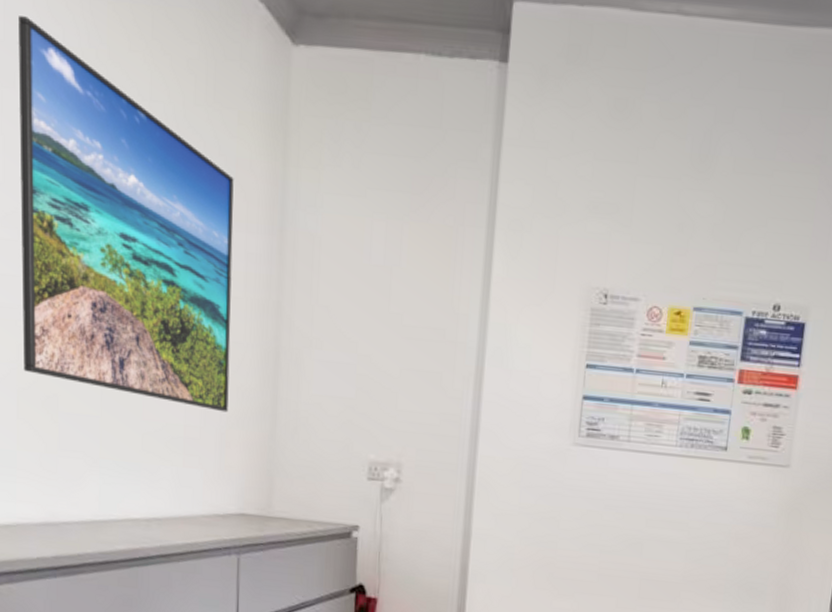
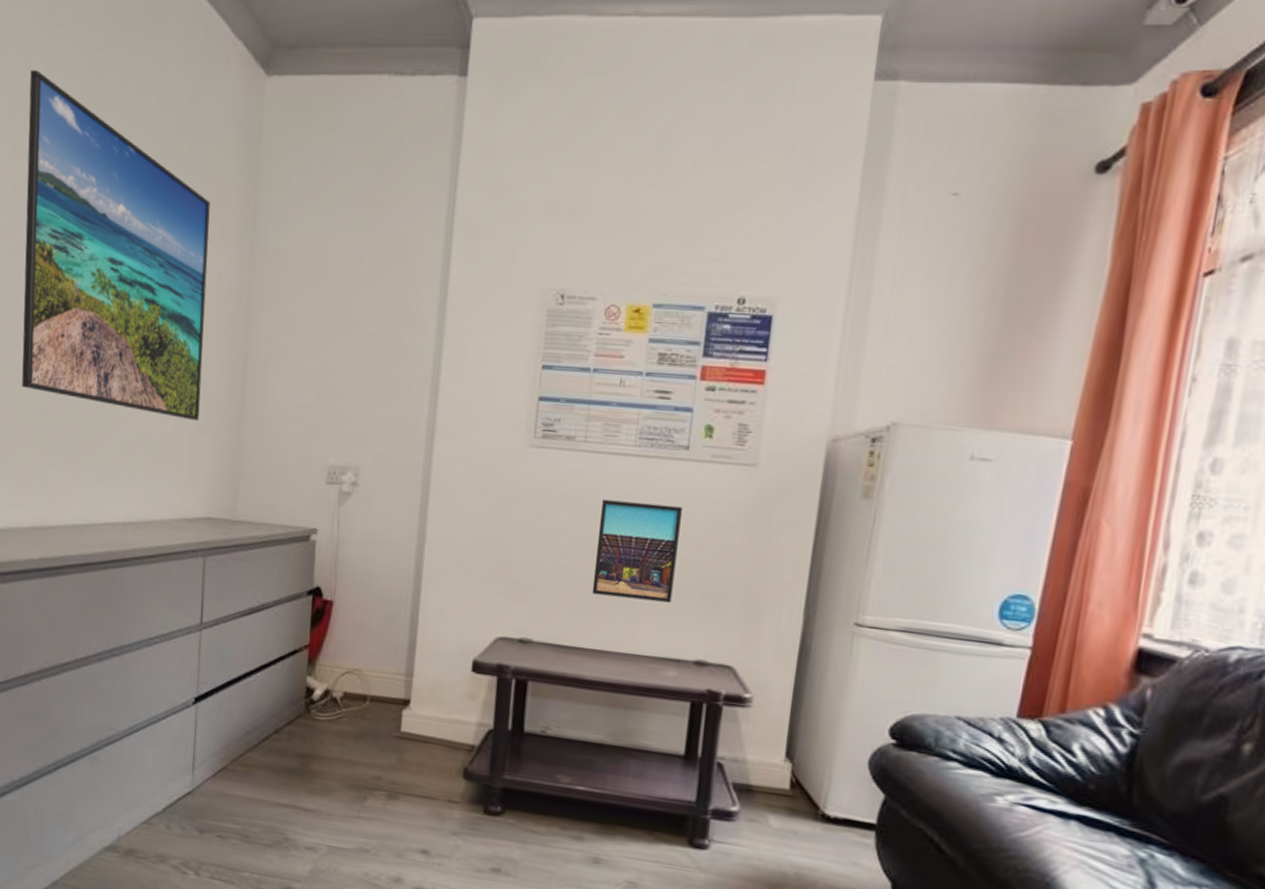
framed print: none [635,498,721,597] -> present [591,499,682,603]

